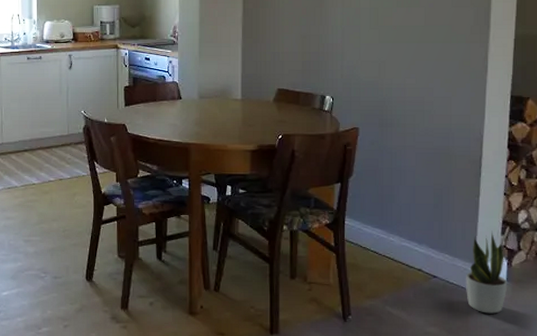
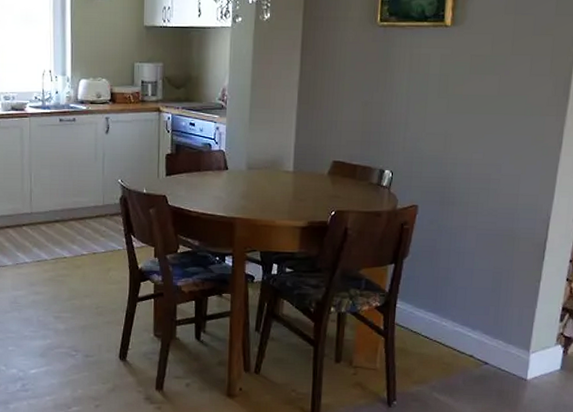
potted plant: present [466,230,508,314] -> none [517,317,562,402]

